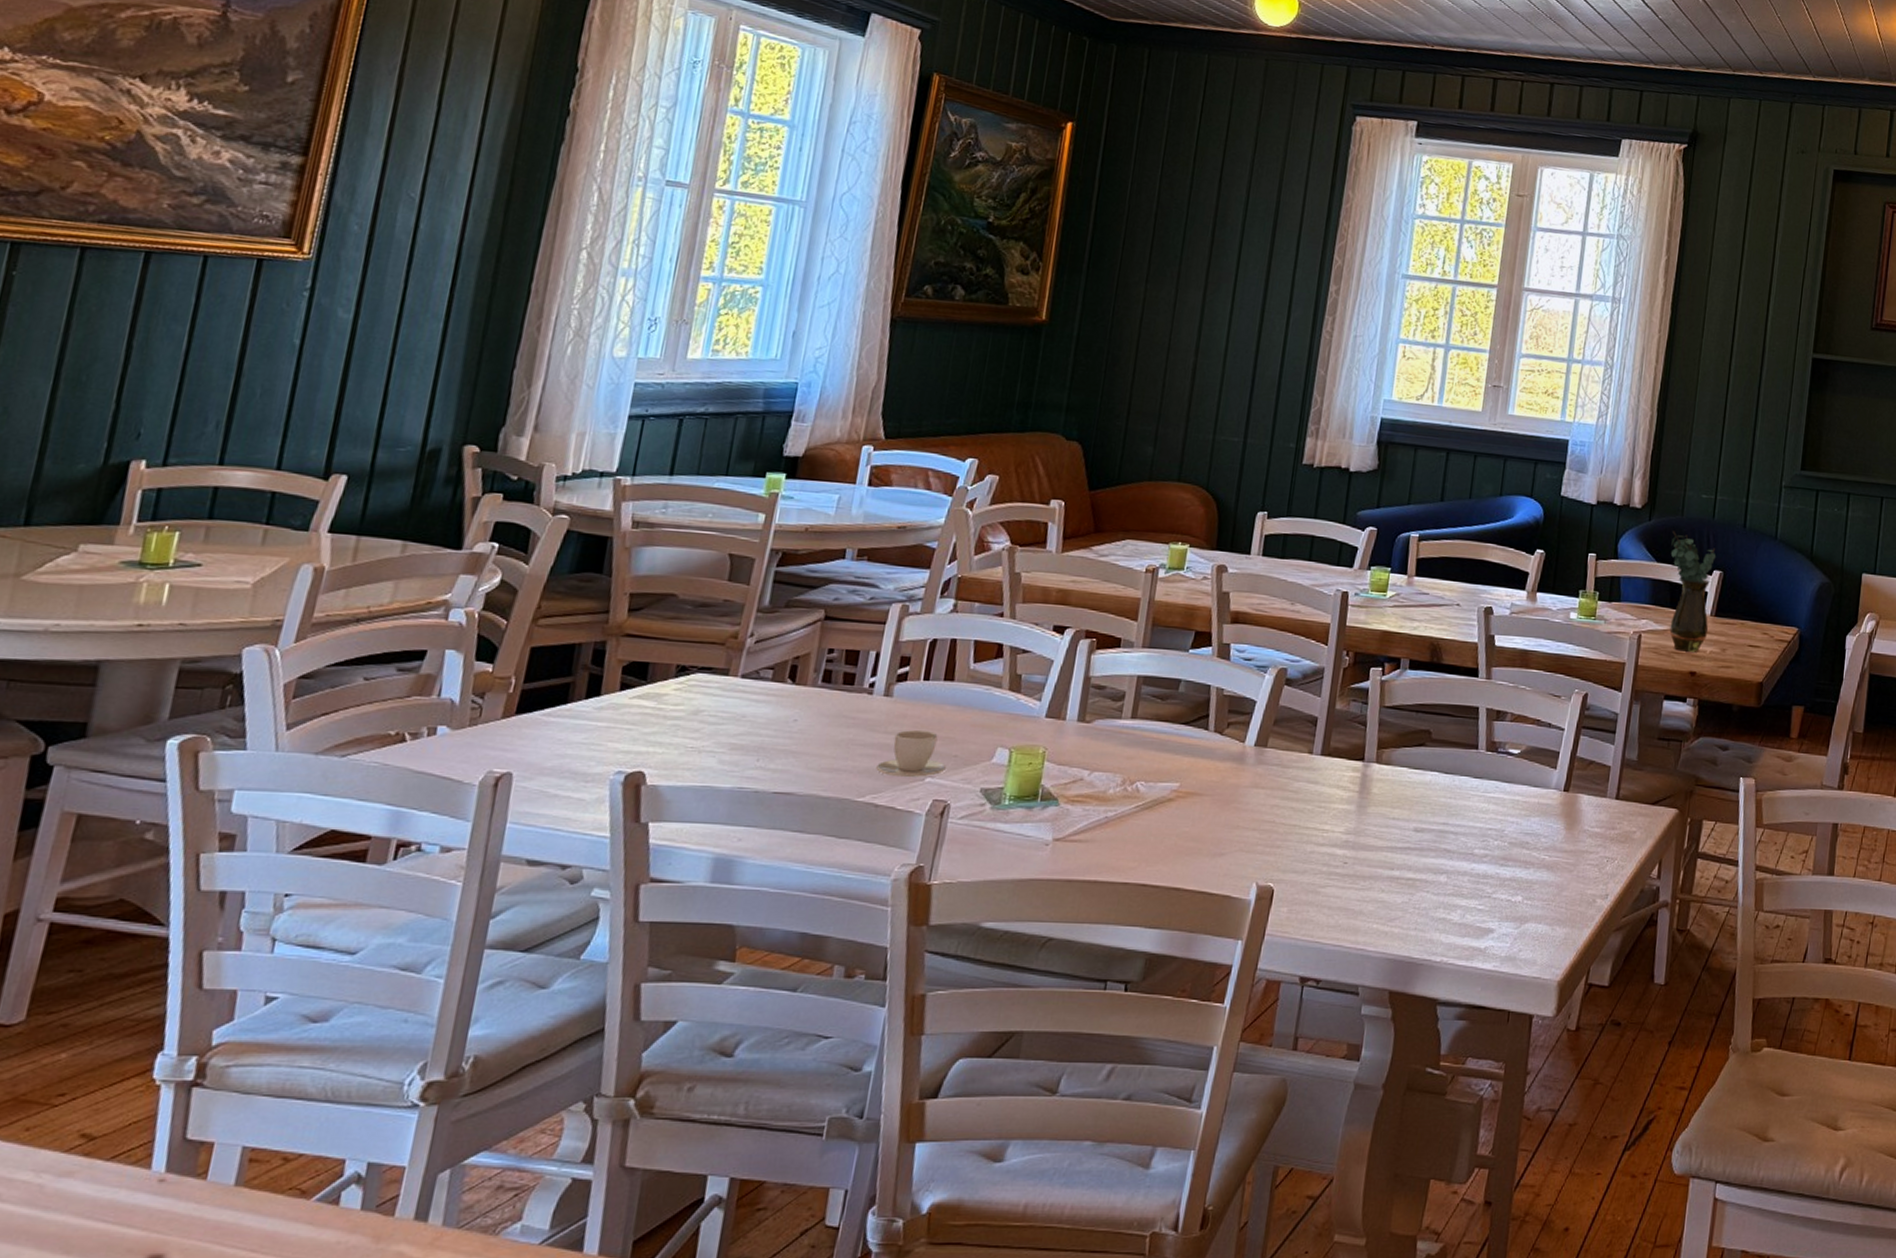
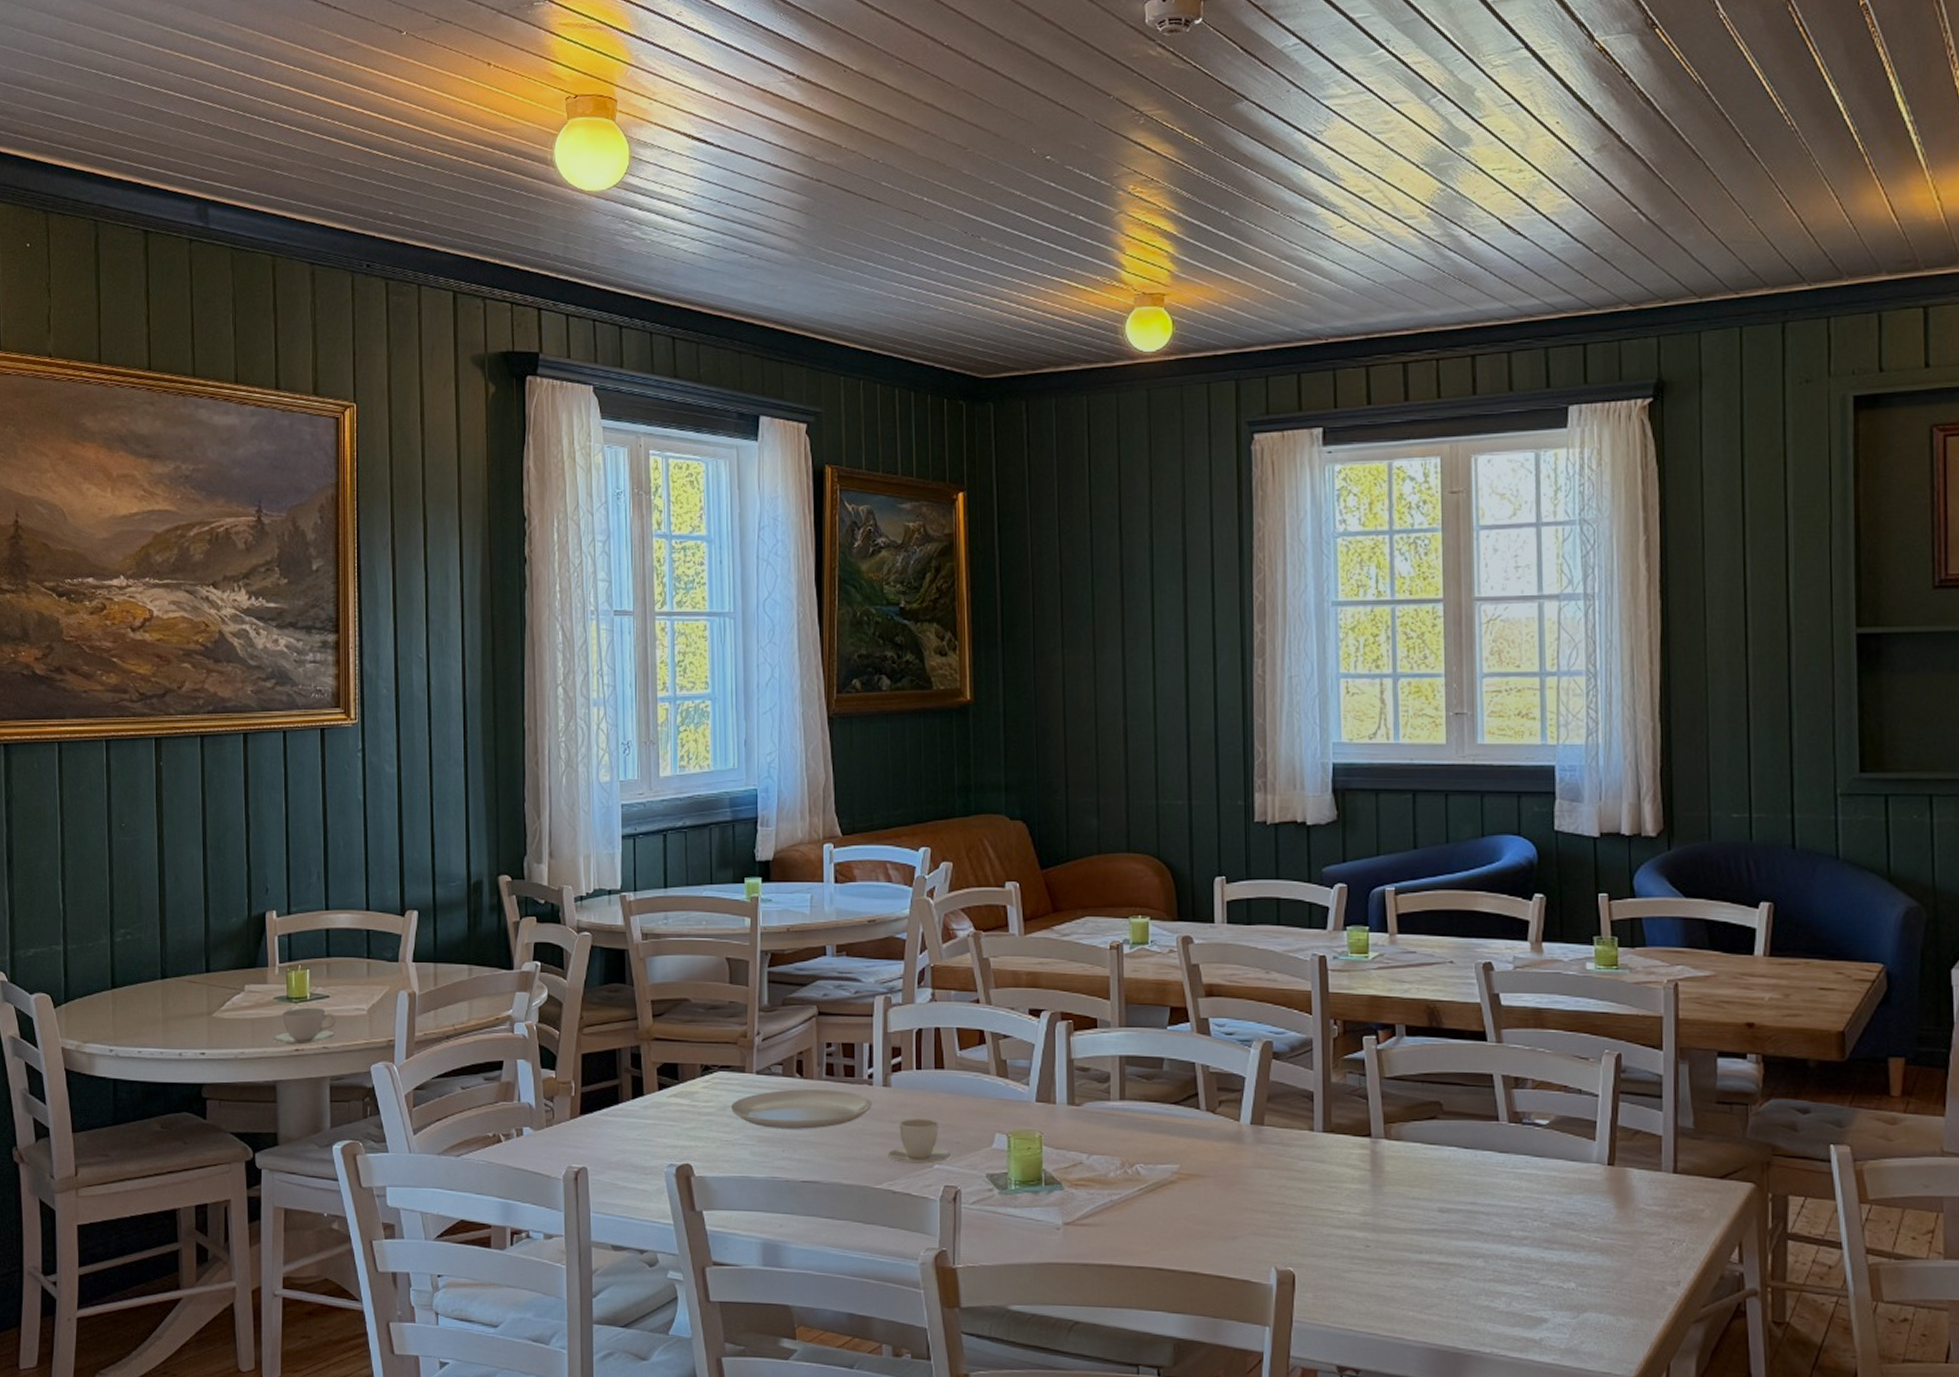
teacup: none [106,575,206,620] -> present [273,1007,336,1045]
plate: none [704,695,870,738] -> present [731,1089,873,1129]
vase: present [1669,531,1717,652] -> none [1700,859,1764,1000]

